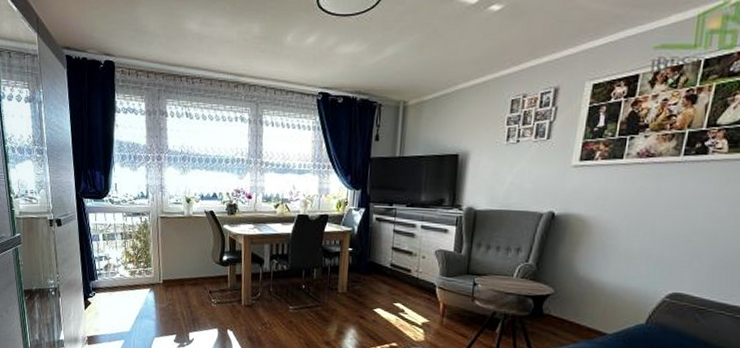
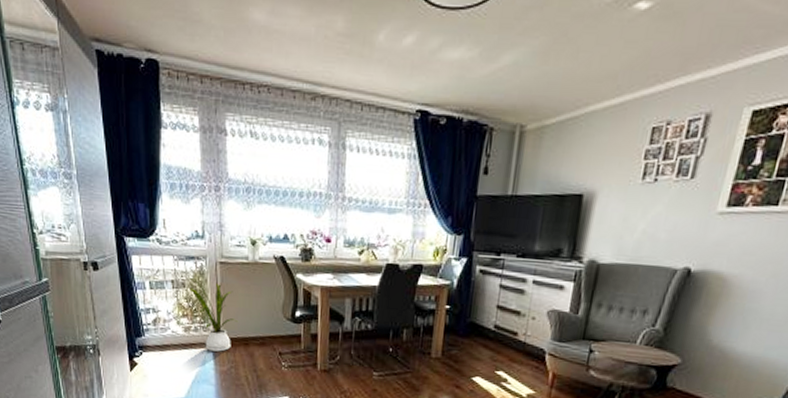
house plant: none [134,229,175,292] -> present [188,277,238,352]

